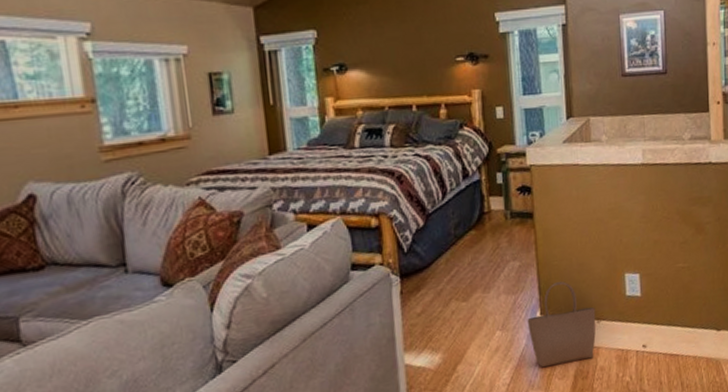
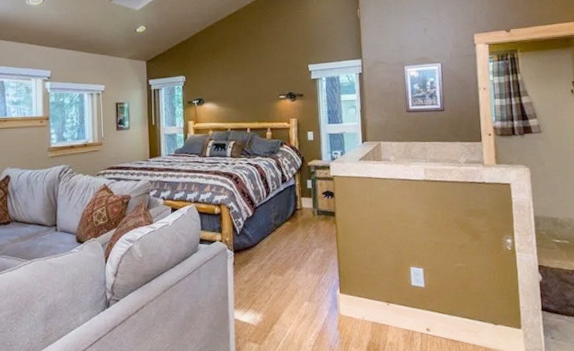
tote bag: present [527,281,596,368] -> none [329,267,386,336]

